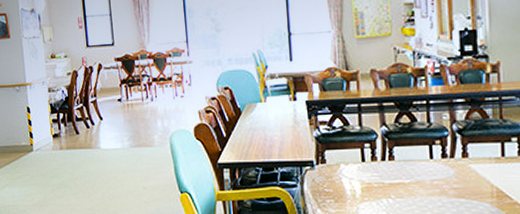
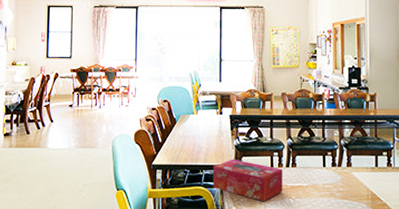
tissue box: none [290,153,379,203] -> present [213,159,283,202]

